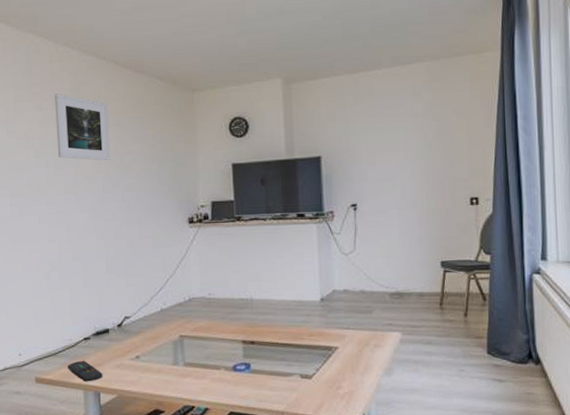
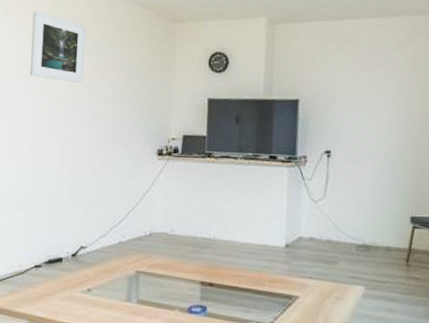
remote control: present [68,360,103,382] -> none [14,288,51,313]

